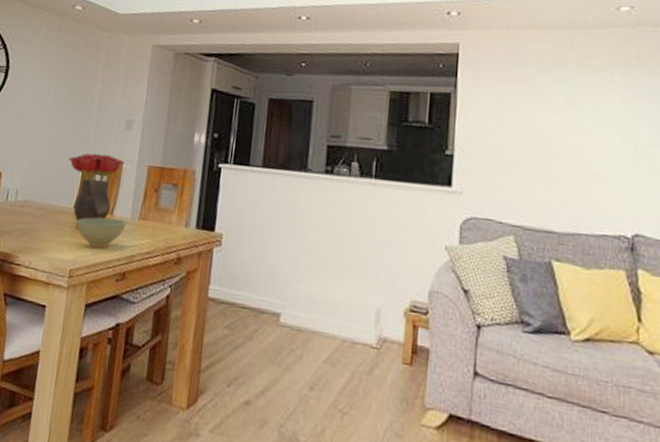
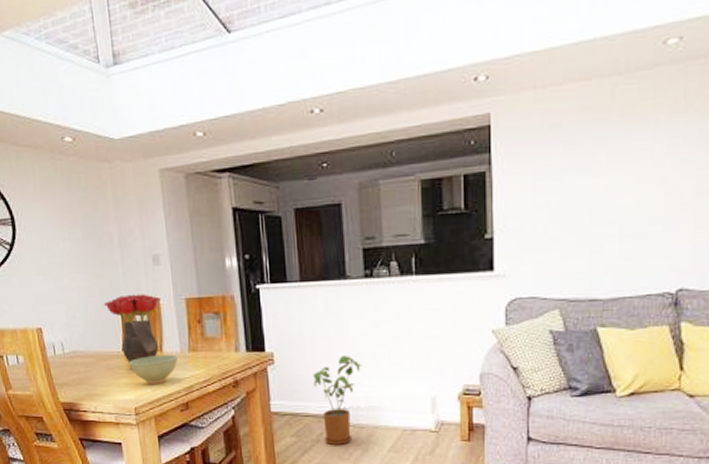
house plant: none [257,248,310,347] -> present [313,356,362,445]

